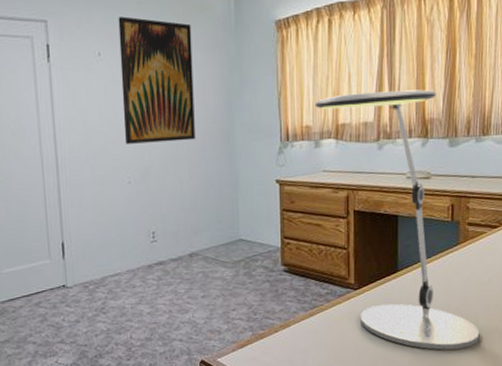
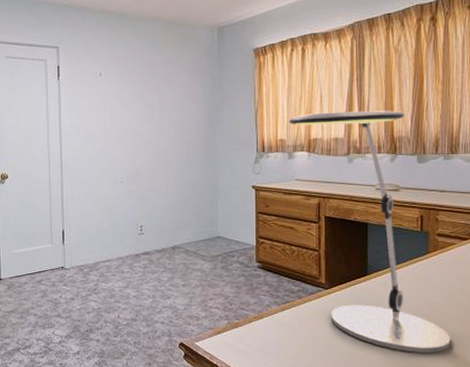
wall art: present [118,16,195,144] -> none [117,44,180,150]

